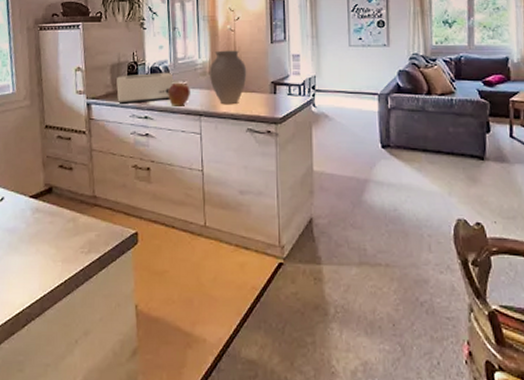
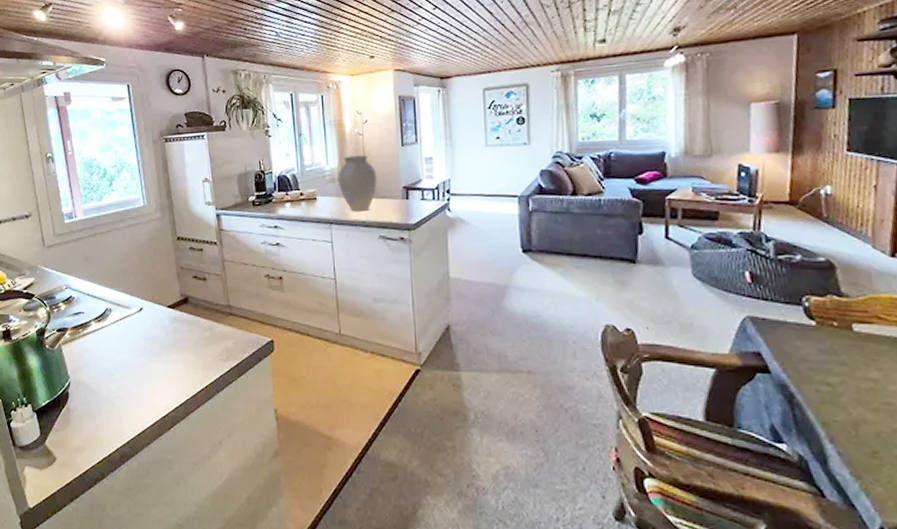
toaster: present [116,72,175,104] -> none [244,180,303,214]
fruit: present [168,80,190,106] -> none [297,187,319,215]

